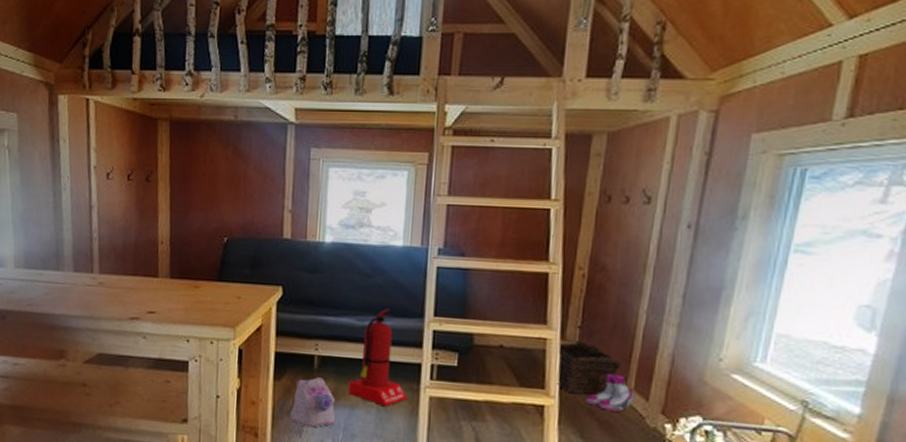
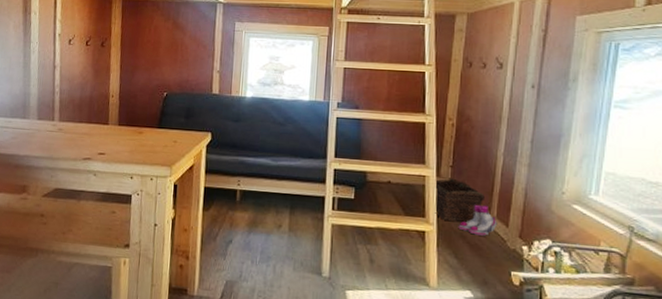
plush toy: present [291,377,336,428] -> none [217,208,255,251]
fire extinguisher: present [348,308,408,407] -> none [265,151,314,233]

